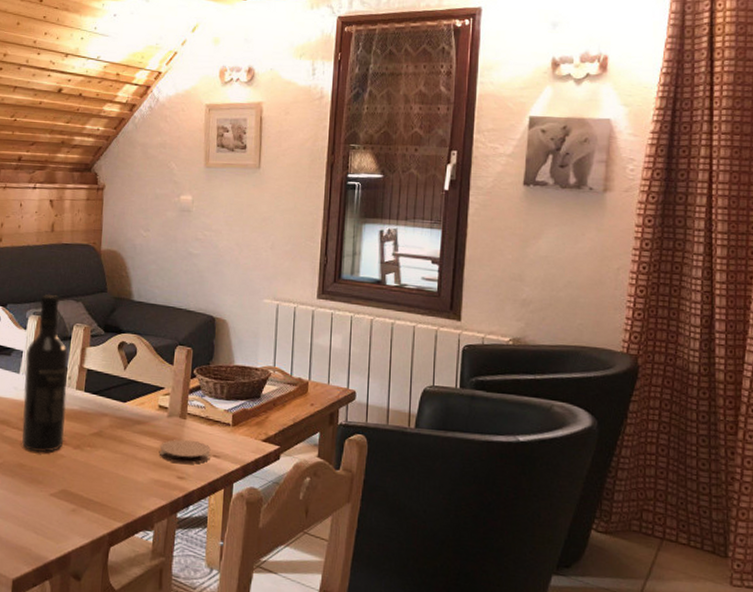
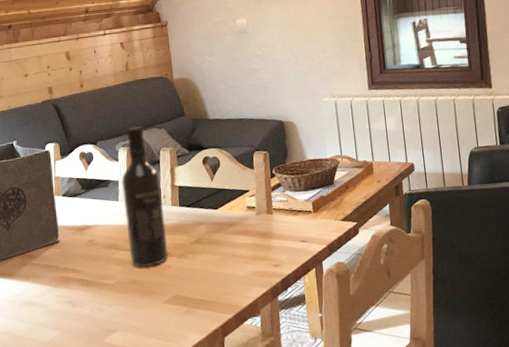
coaster: present [160,439,211,464] -> none [254,231,299,254]

